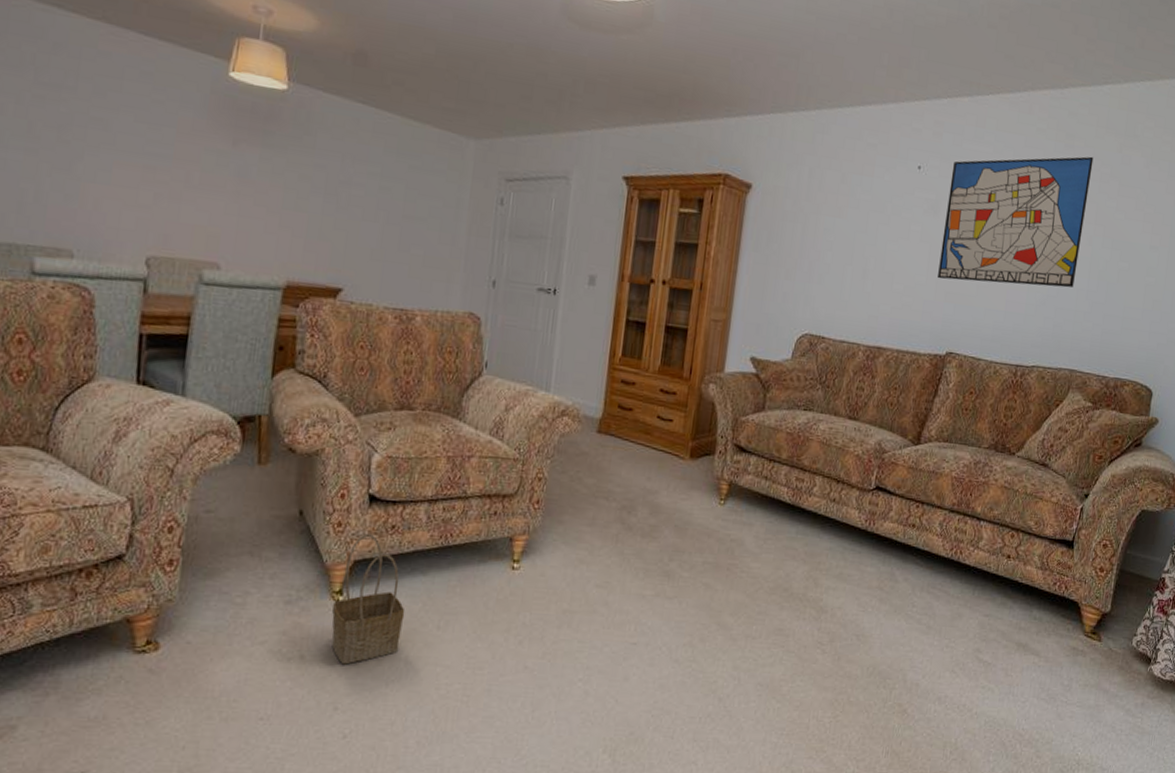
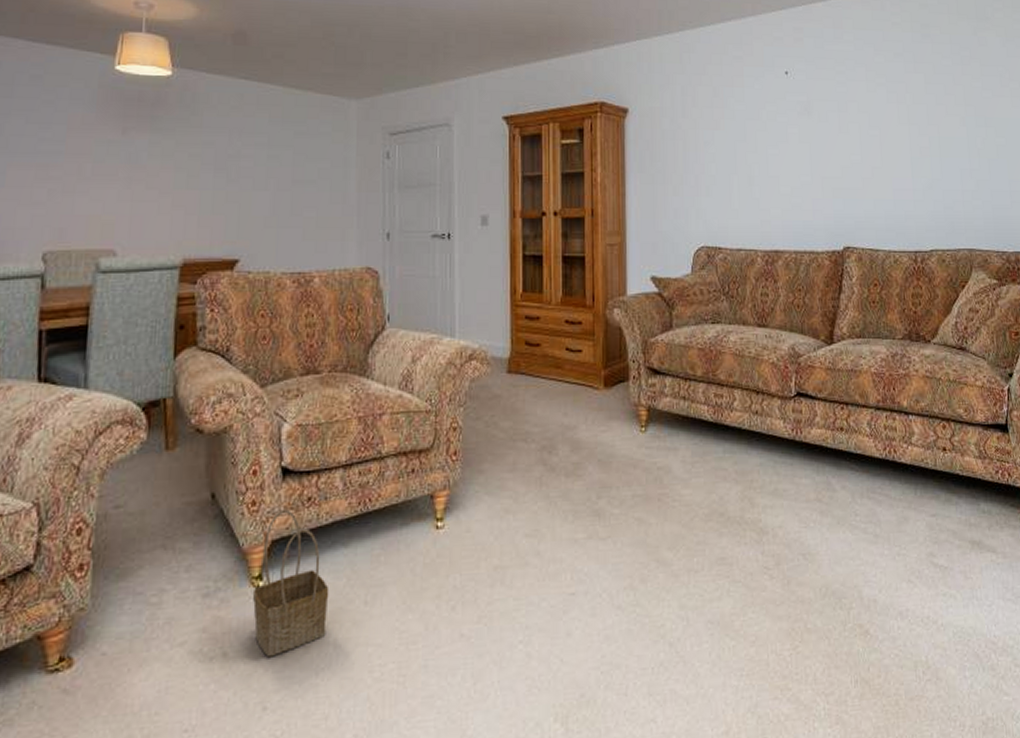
wall art: present [938,156,1094,288] -> none [818,42,956,177]

